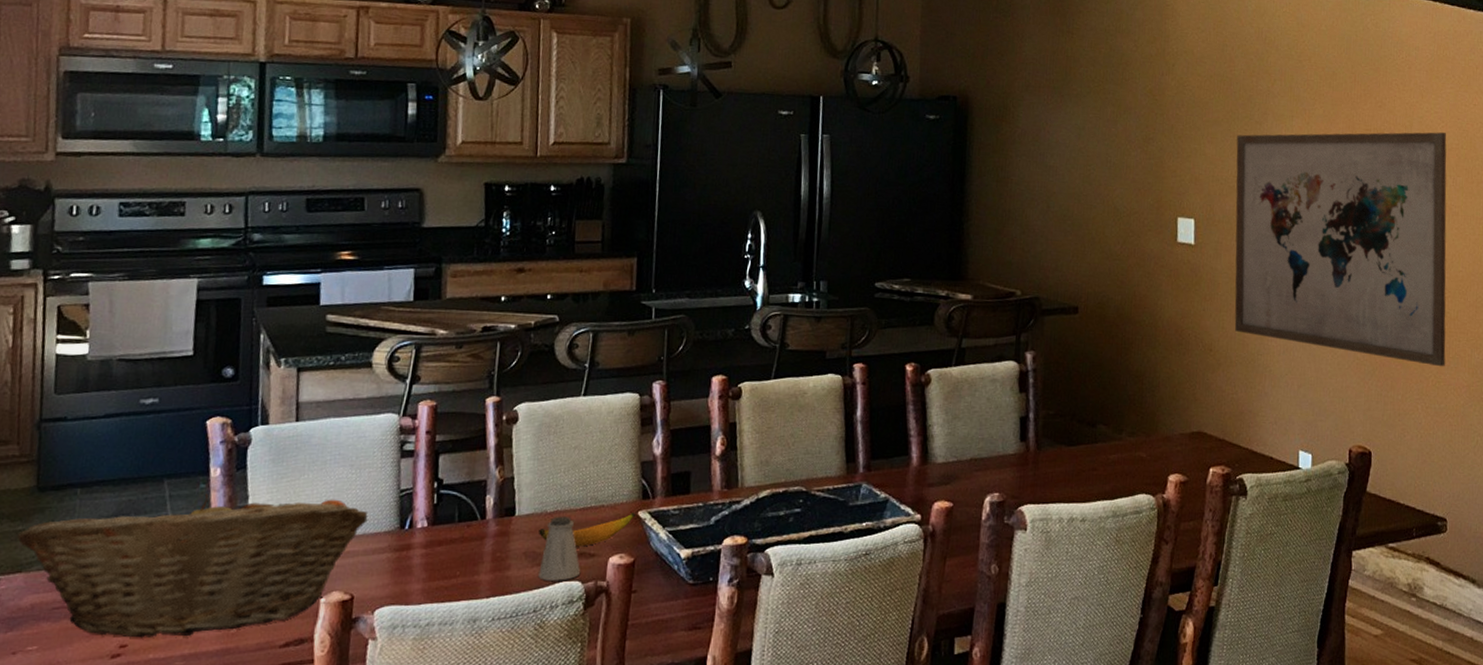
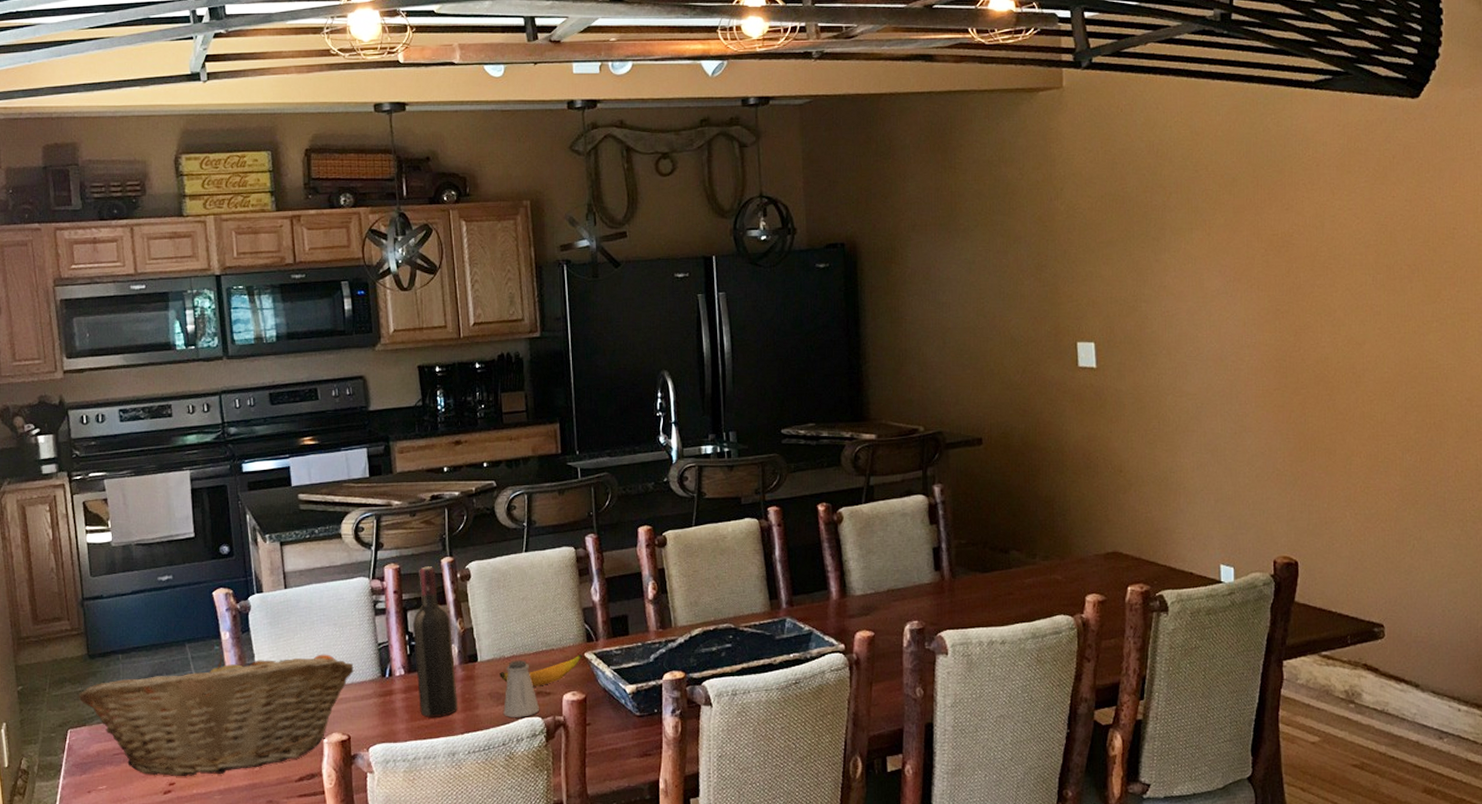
wine bottle: none [440,405,490,577] -> present [412,566,457,717]
wall art: present [1234,132,1447,367] -> none [1134,230,1374,472]

